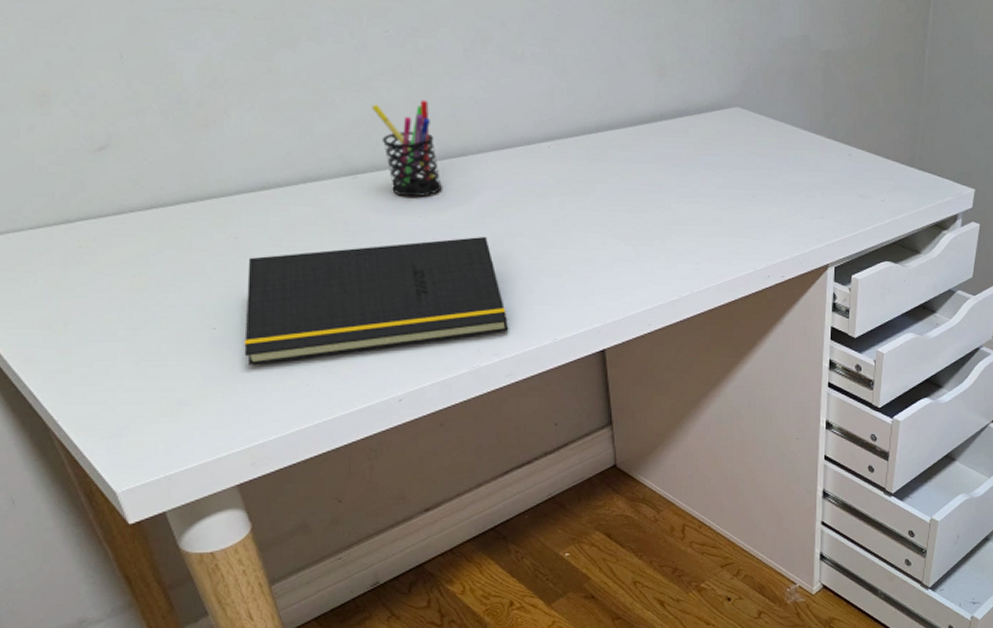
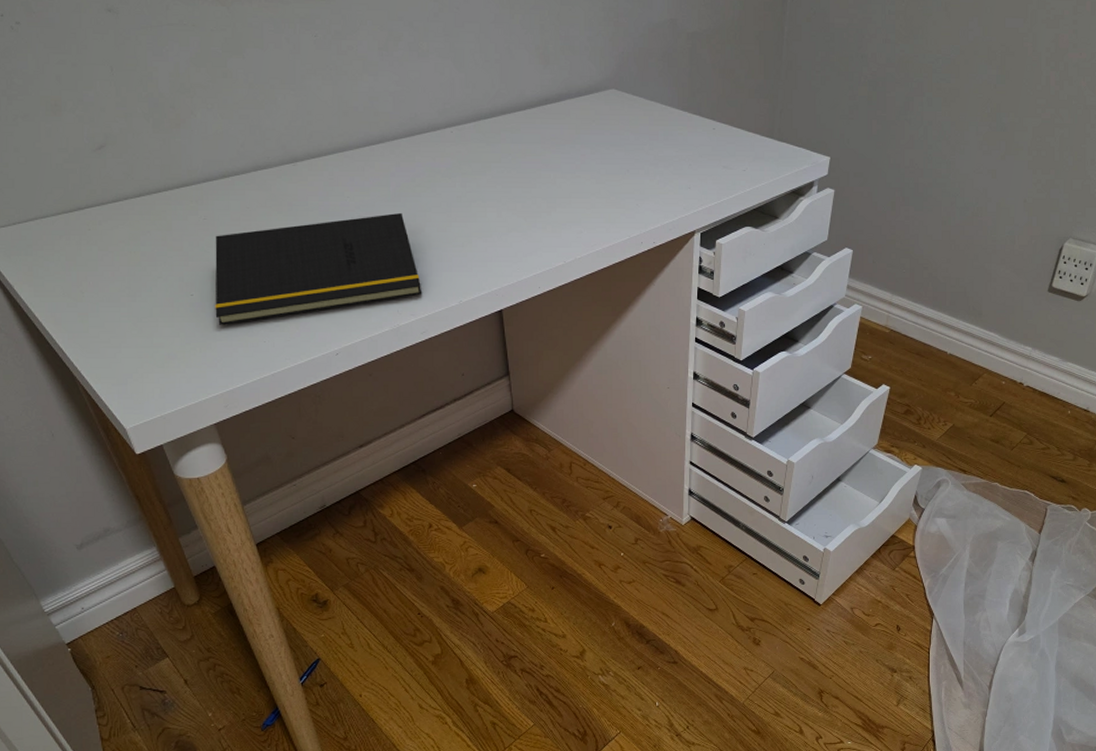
pen holder: present [371,100,442,197] -> none [305,95,365,180]

